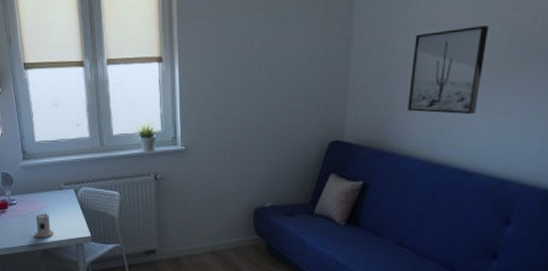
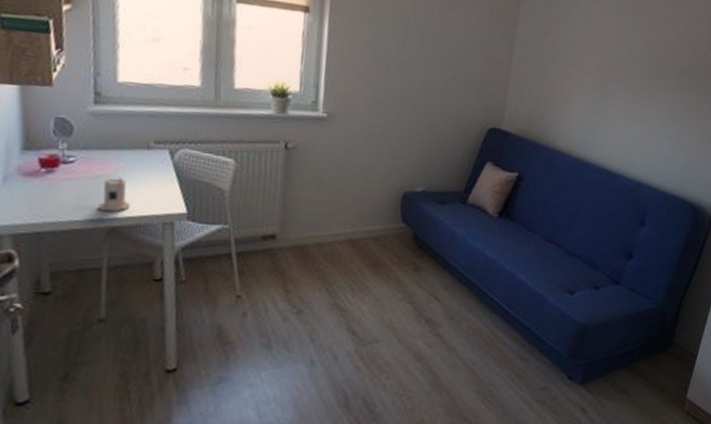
wall art: present [408,26,489,115] -> none [564,35,635,119]

